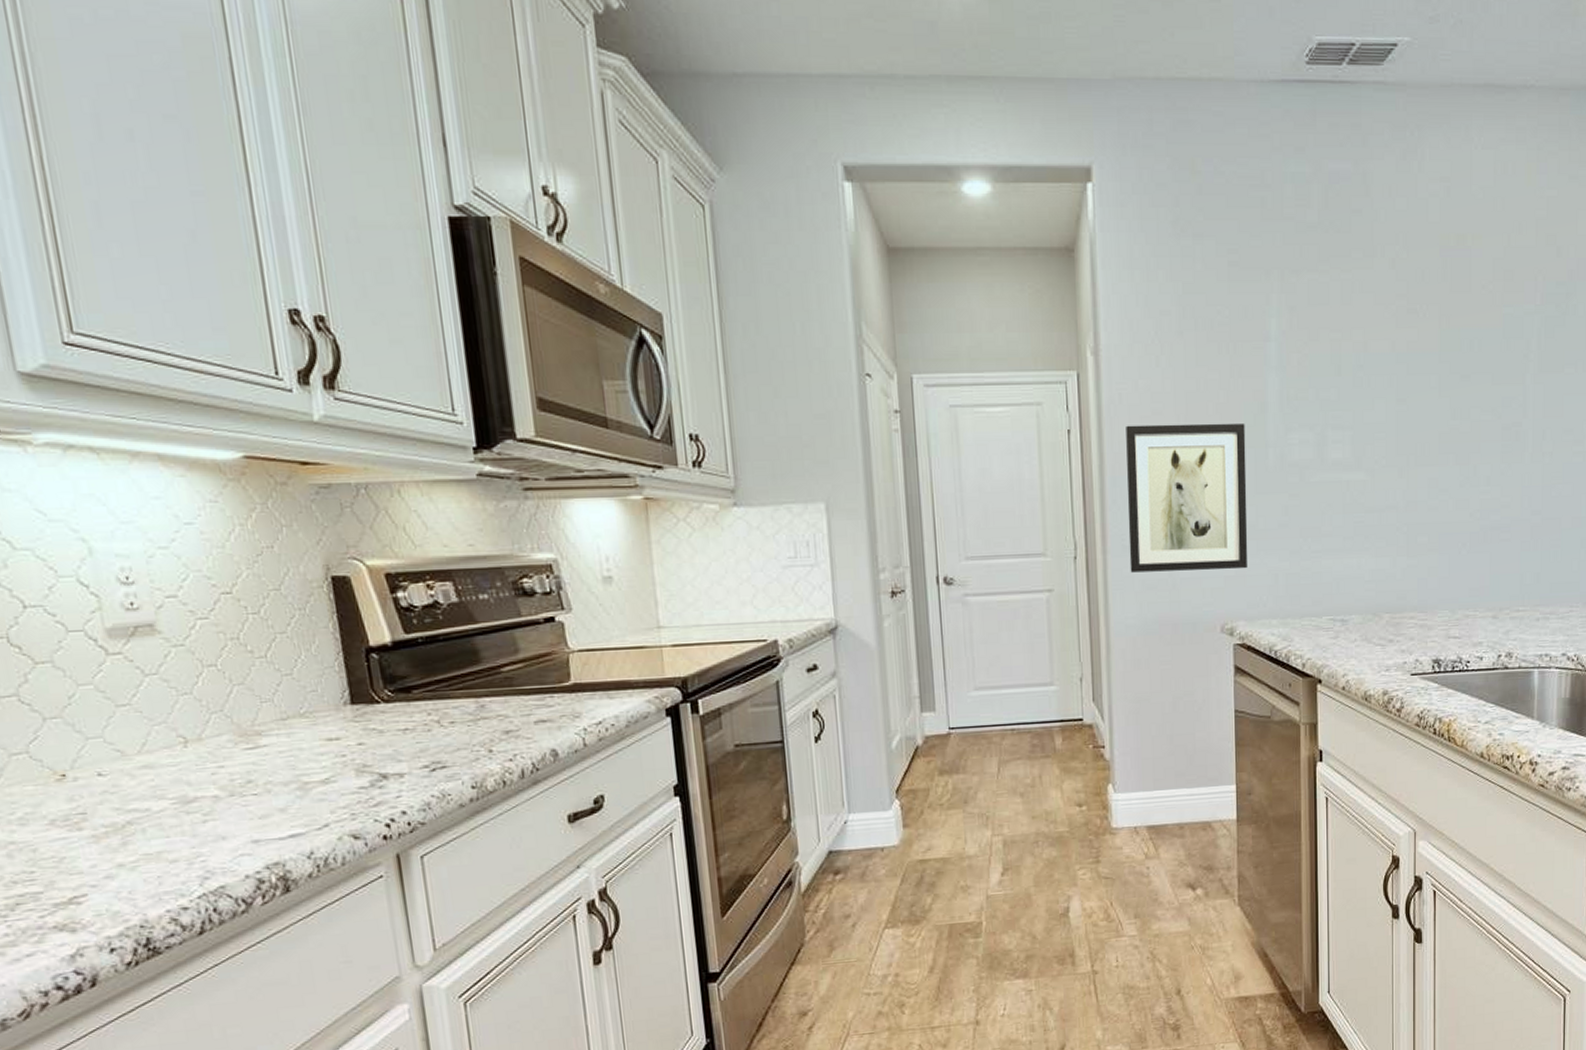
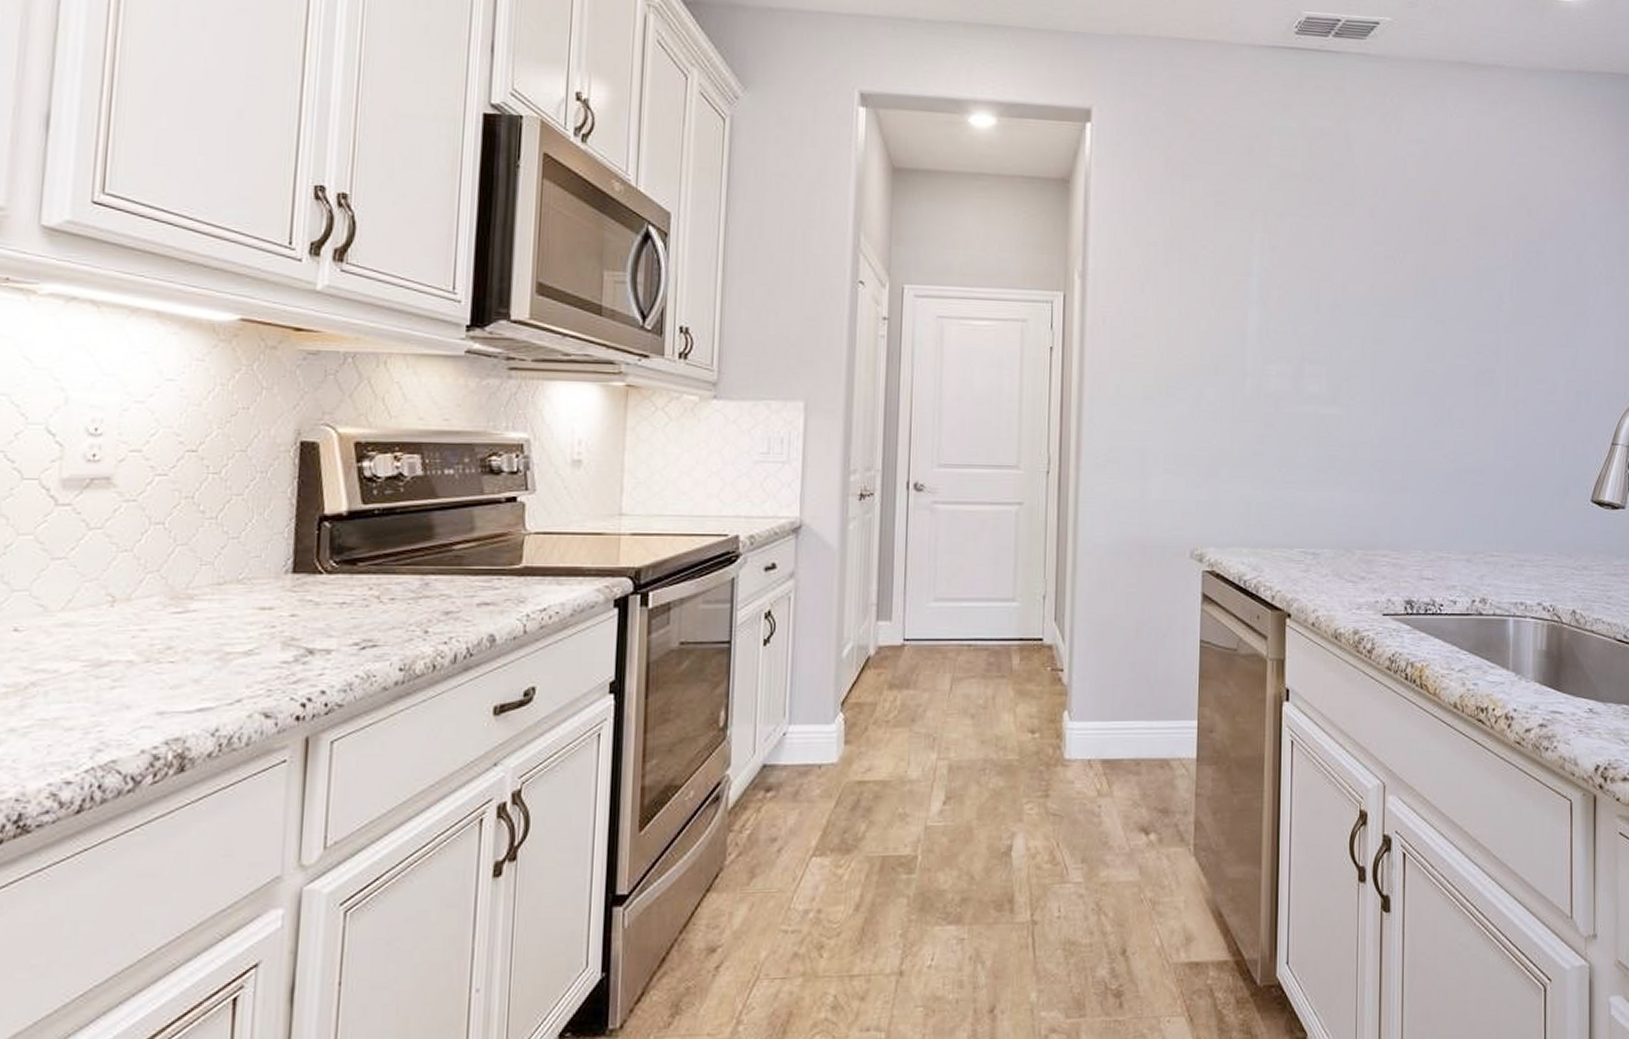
wall art: present [1126,423,1248,573] -> none [1102,346,1224,495]

